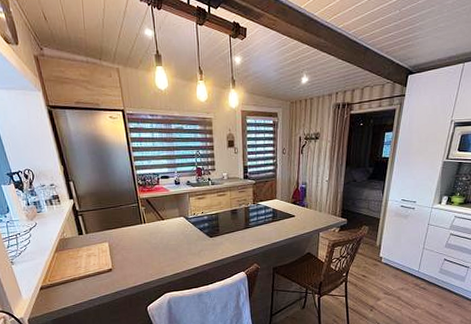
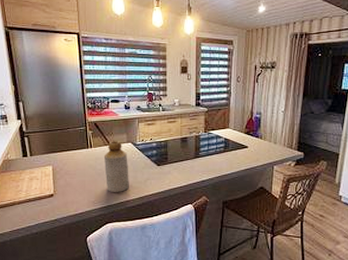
bottle: none [157,215,184,264] -> present [103,140,129,192]

